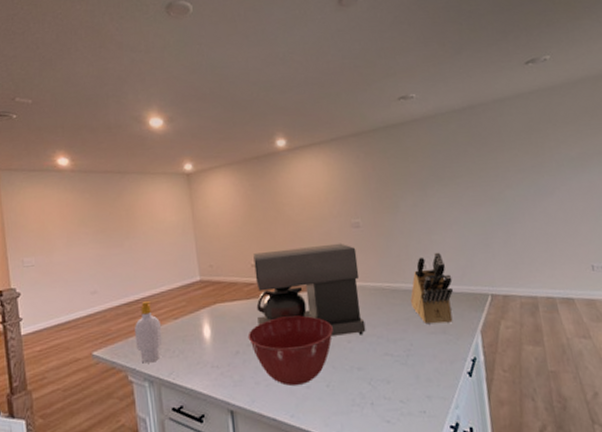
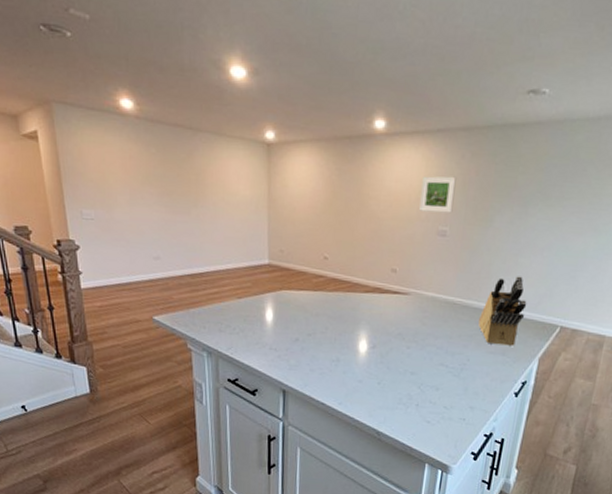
soap bottle: present [135,301,163,363] -> none [197,276,224,336]
mixing bowl: present [247,315,333,386] -> none [309,313,395,378]
coffee maker: present [253,243,366,336] -> none [321,245,437,344]
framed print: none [327,174,360,209] -> present [419,176,457,213]

